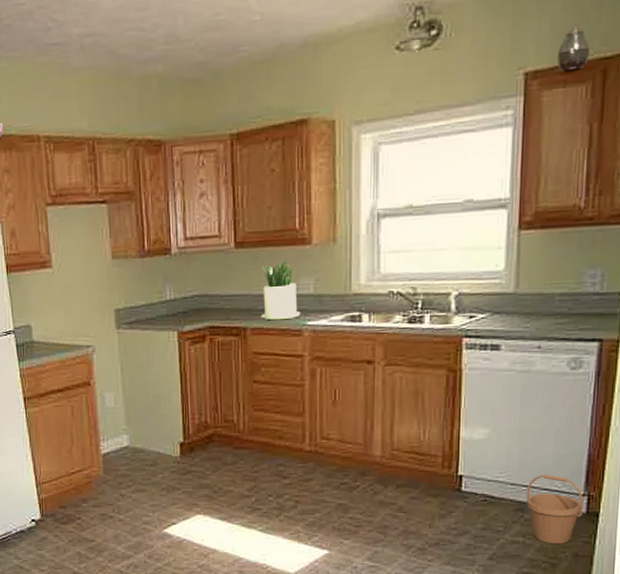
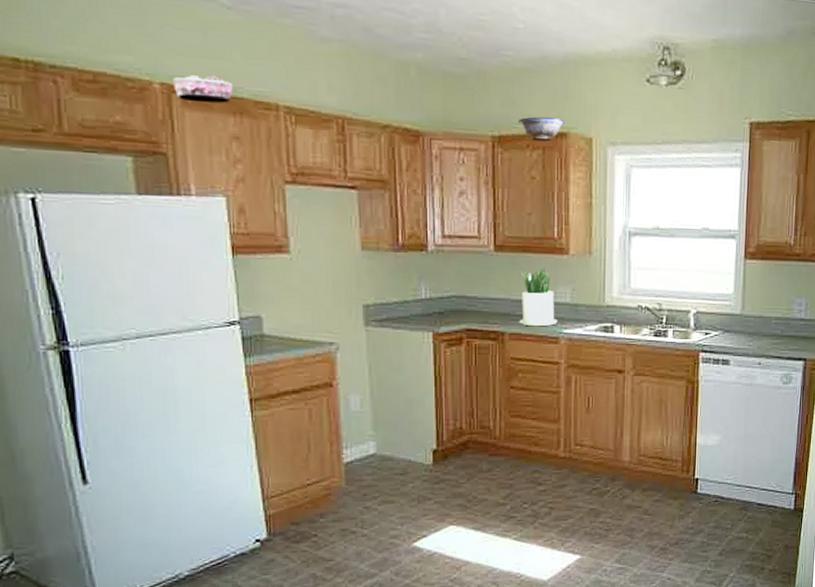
decorative bowl: none [256,105,305,133] -> present [517,116,564,142]
bucket: present [526,475,583,545] -> none [749,476,792,538]
decorative jar: present [557,25,589,73] -> none [774,89,798,129]

